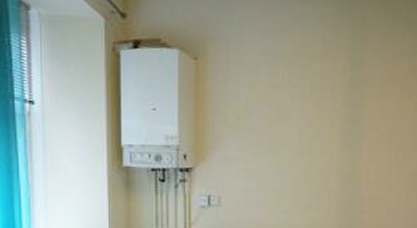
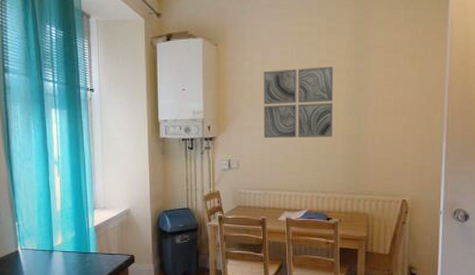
wall art: none [249,93,328,172] -> present [263,66,334,139]

